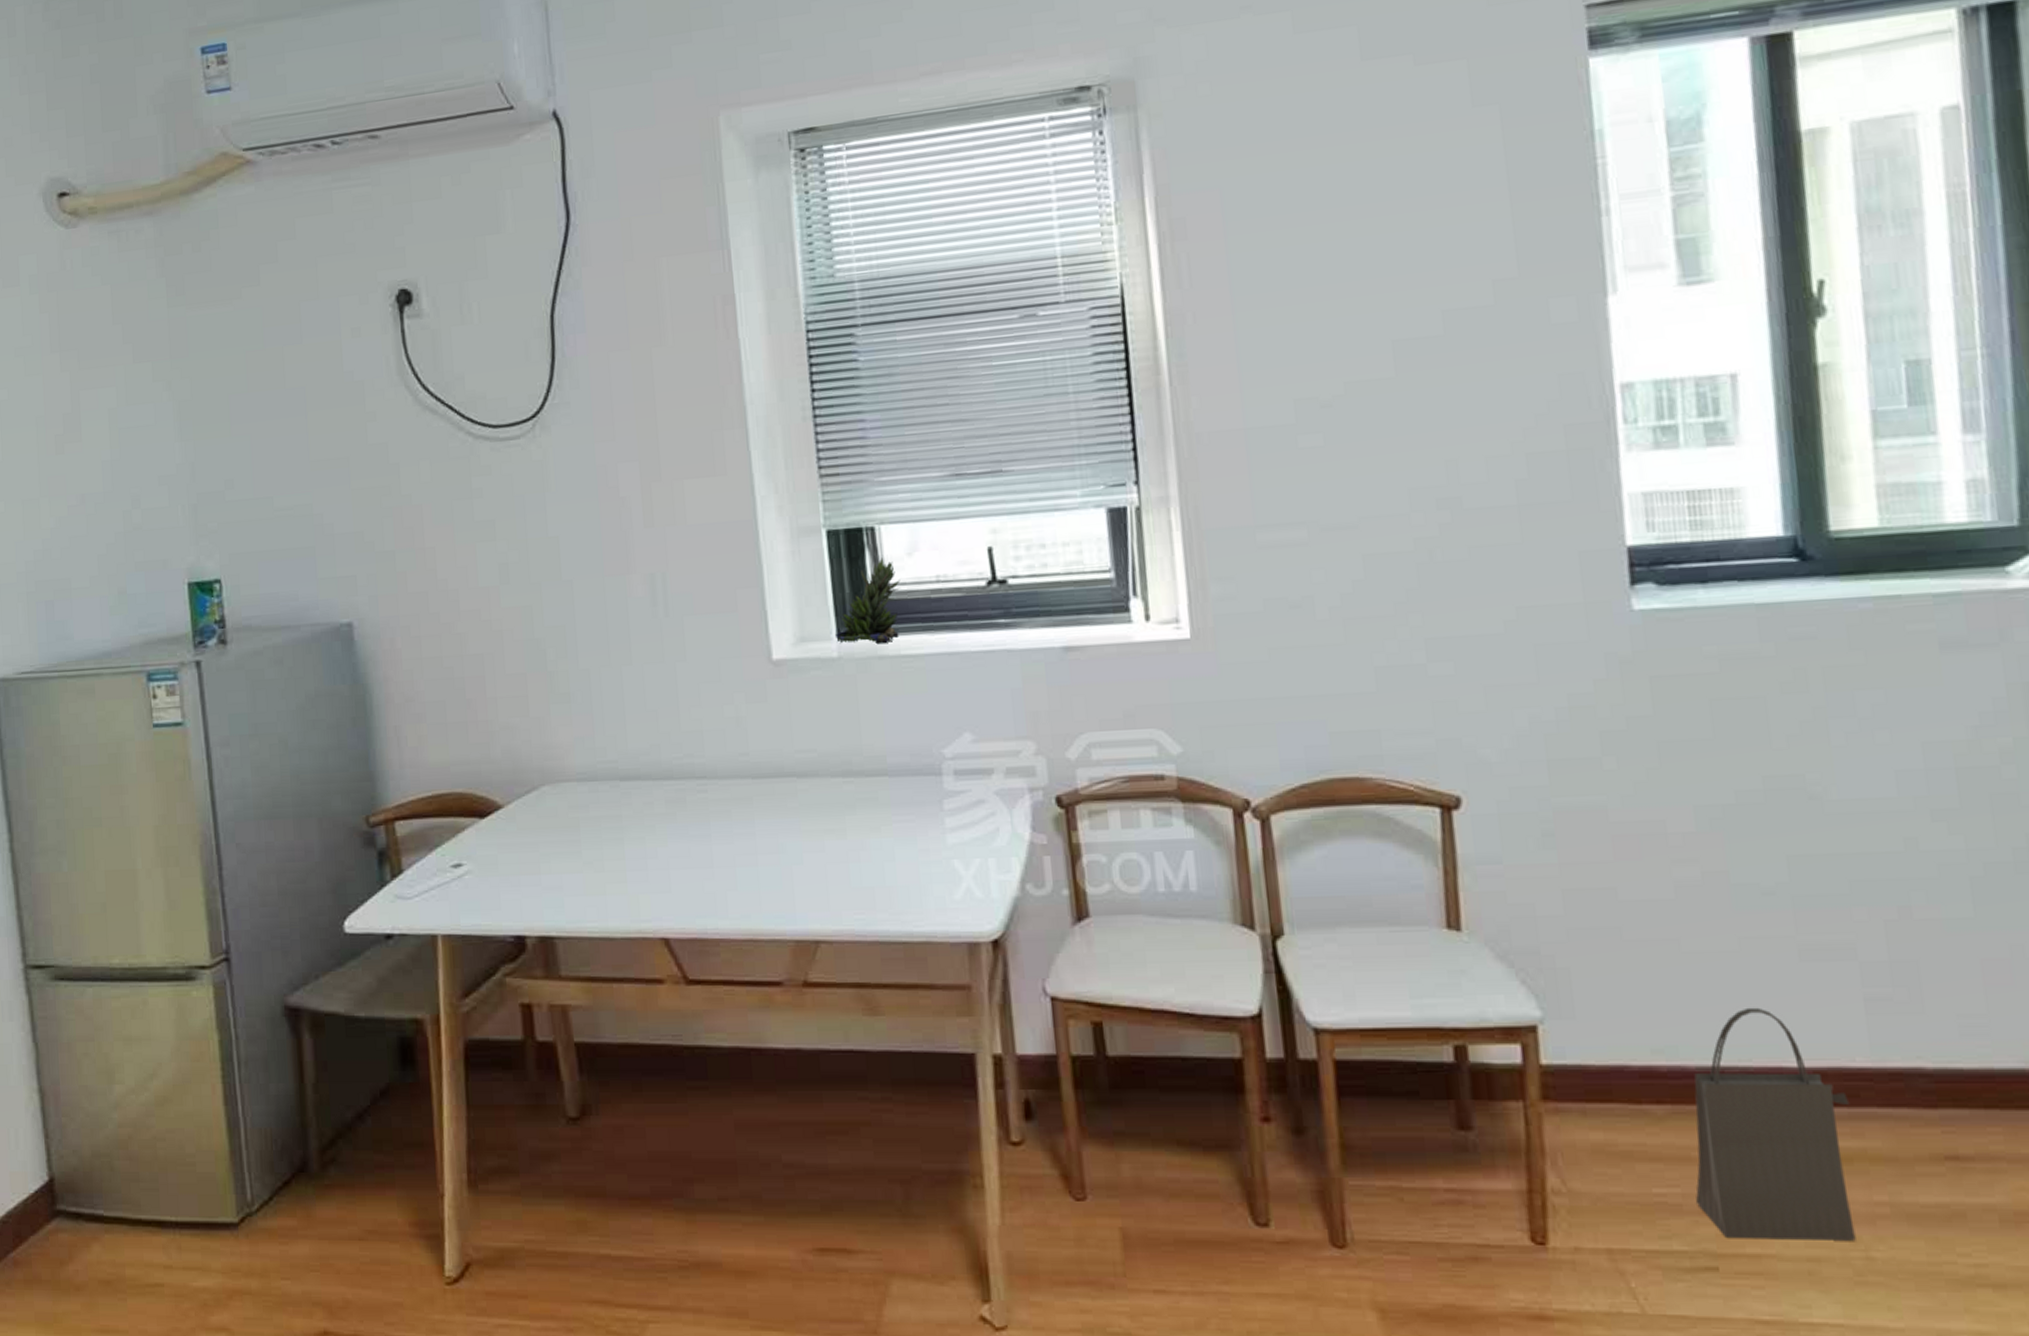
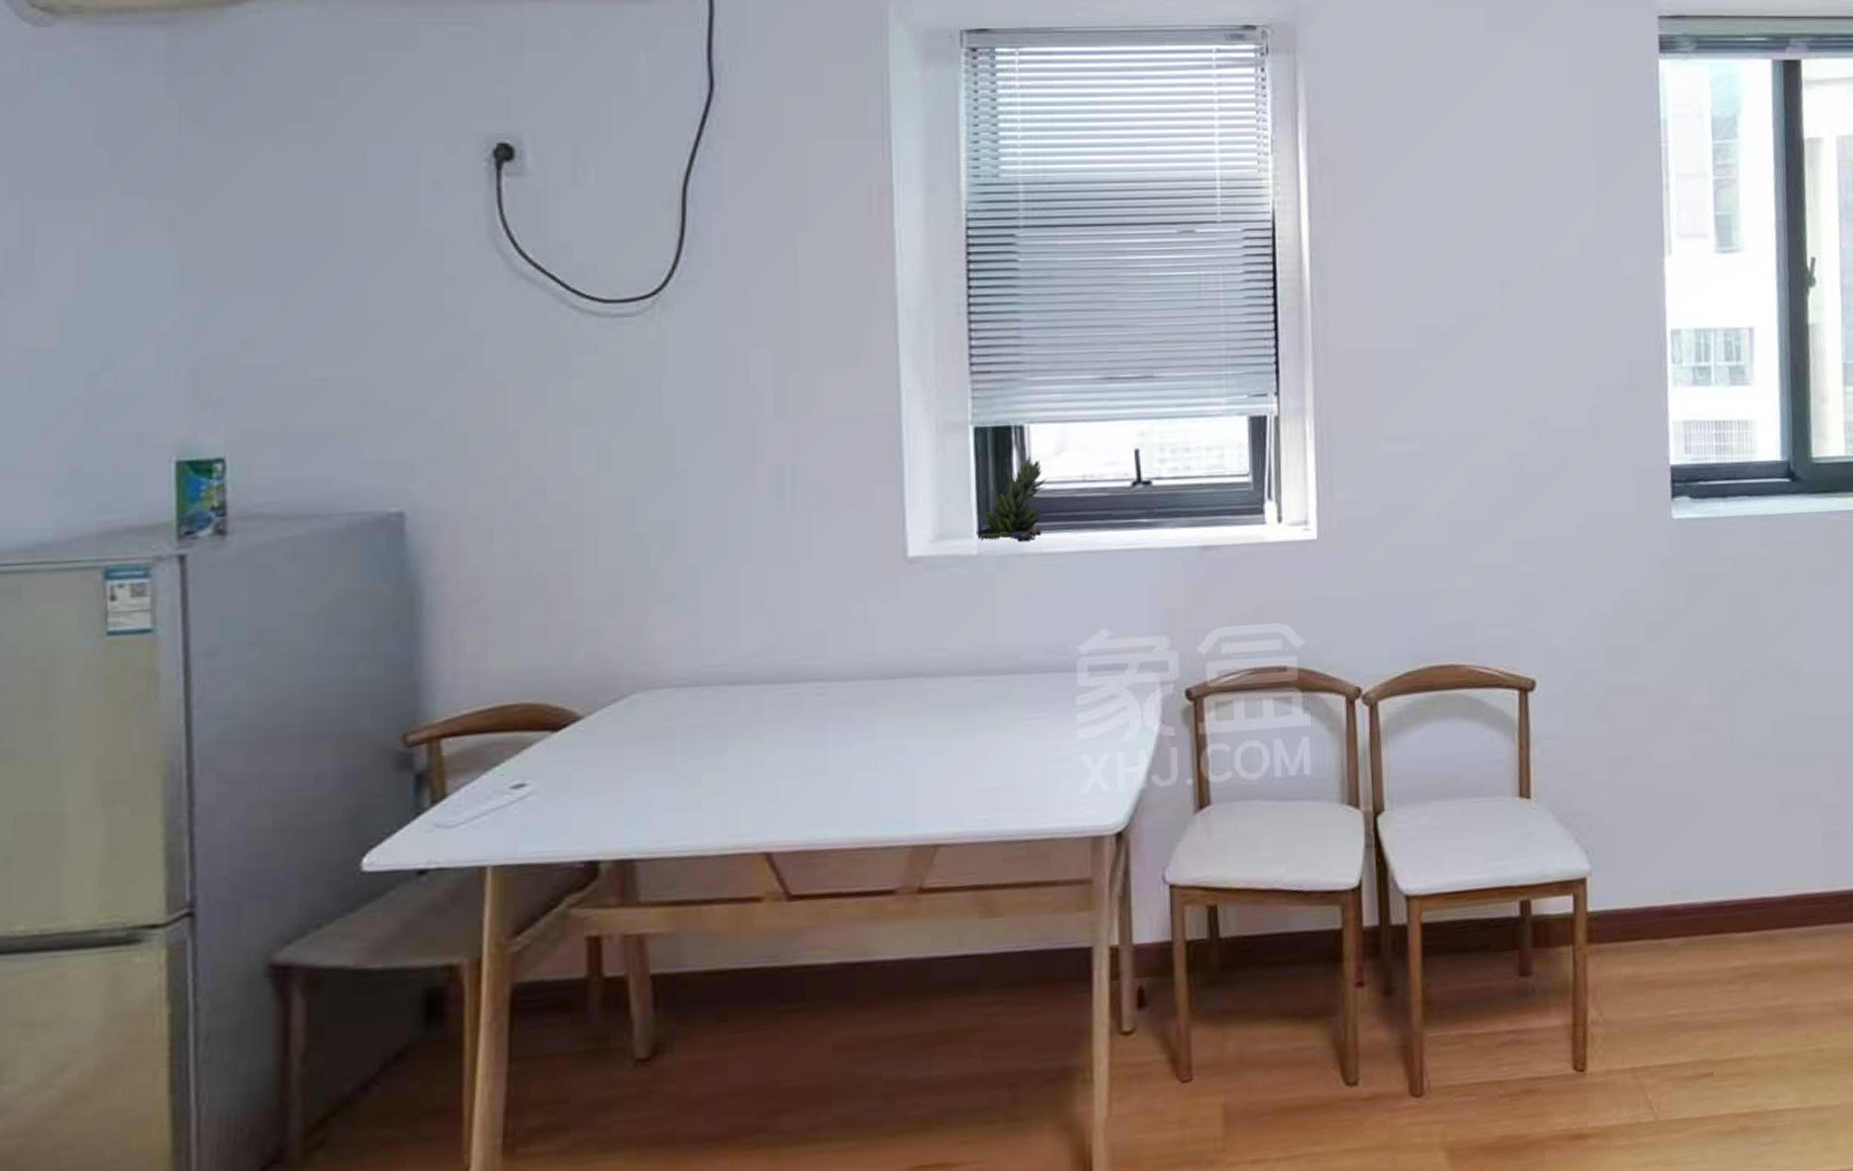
handbag: present [1694,1007,1856,1241] -> none [1699,849,1810,1046]

